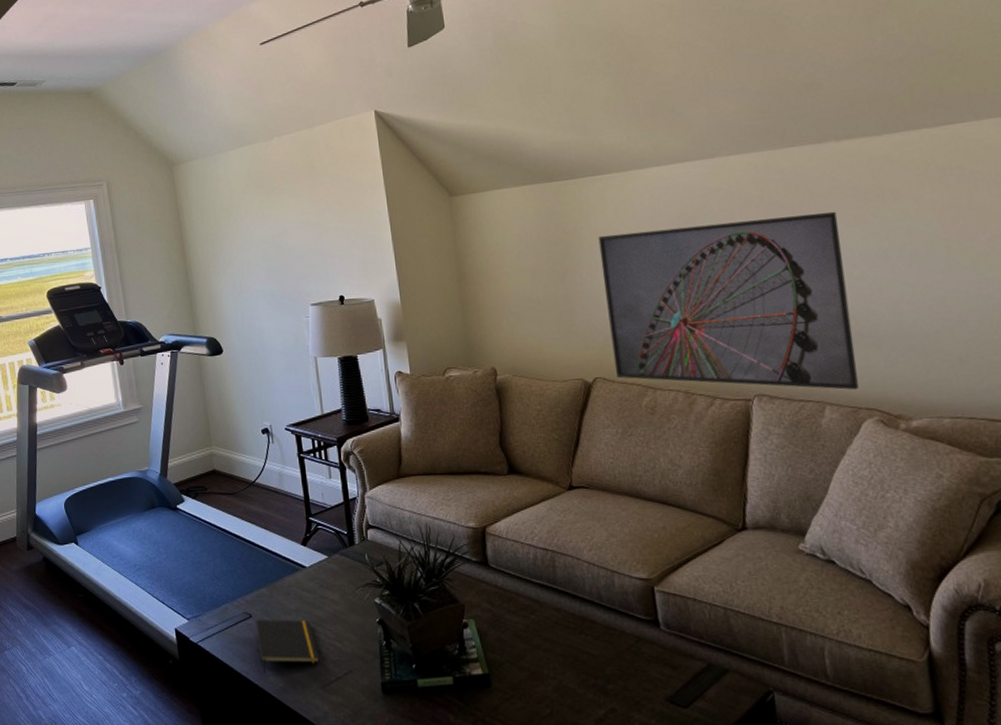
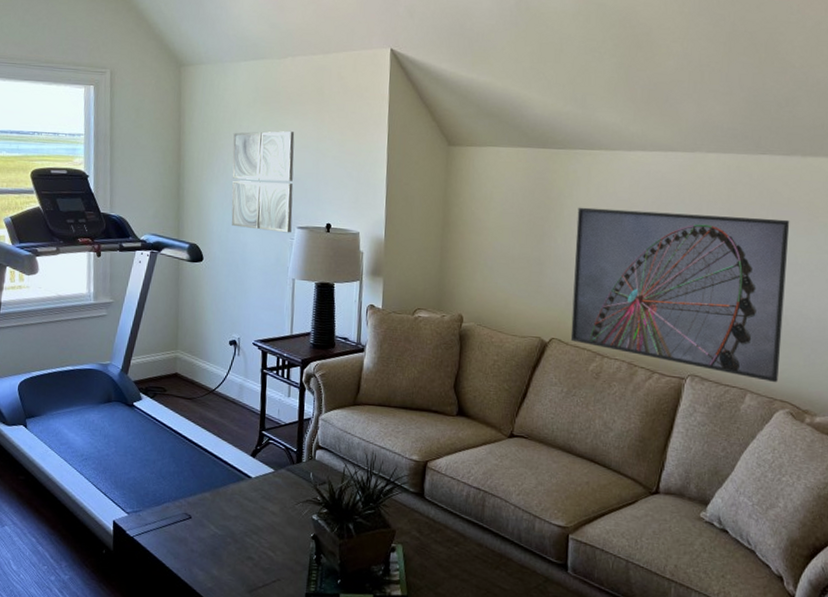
wall art: none [233,210,306,314] -> present [231,131,295,233]
notepad: present [256,619,320,674] -> none [193,522,251,573]

